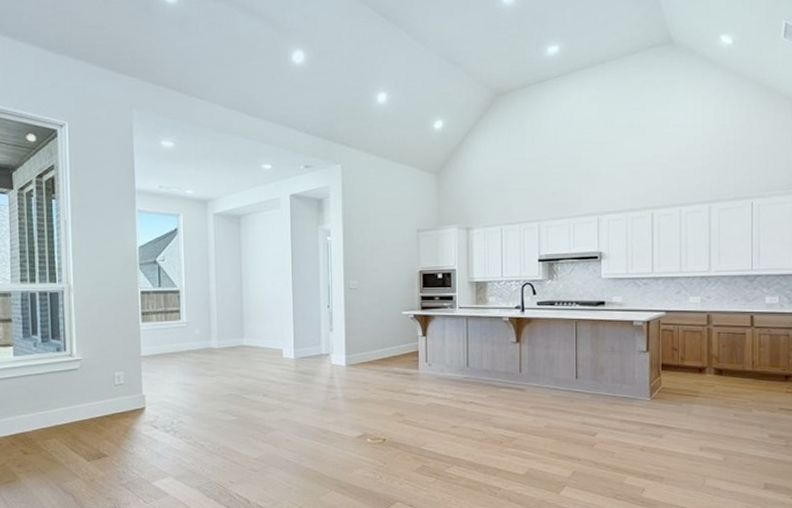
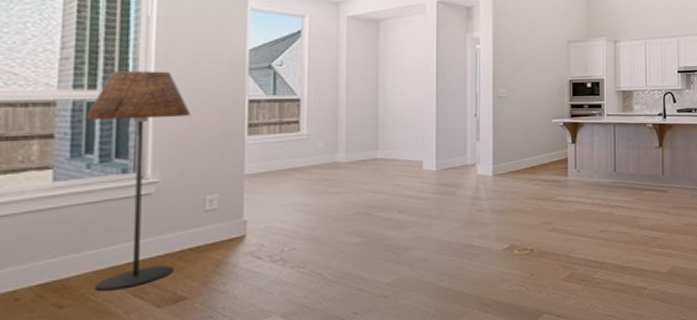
floor lamp: none [29,267,100,444] -> present [84,71,190,292]

